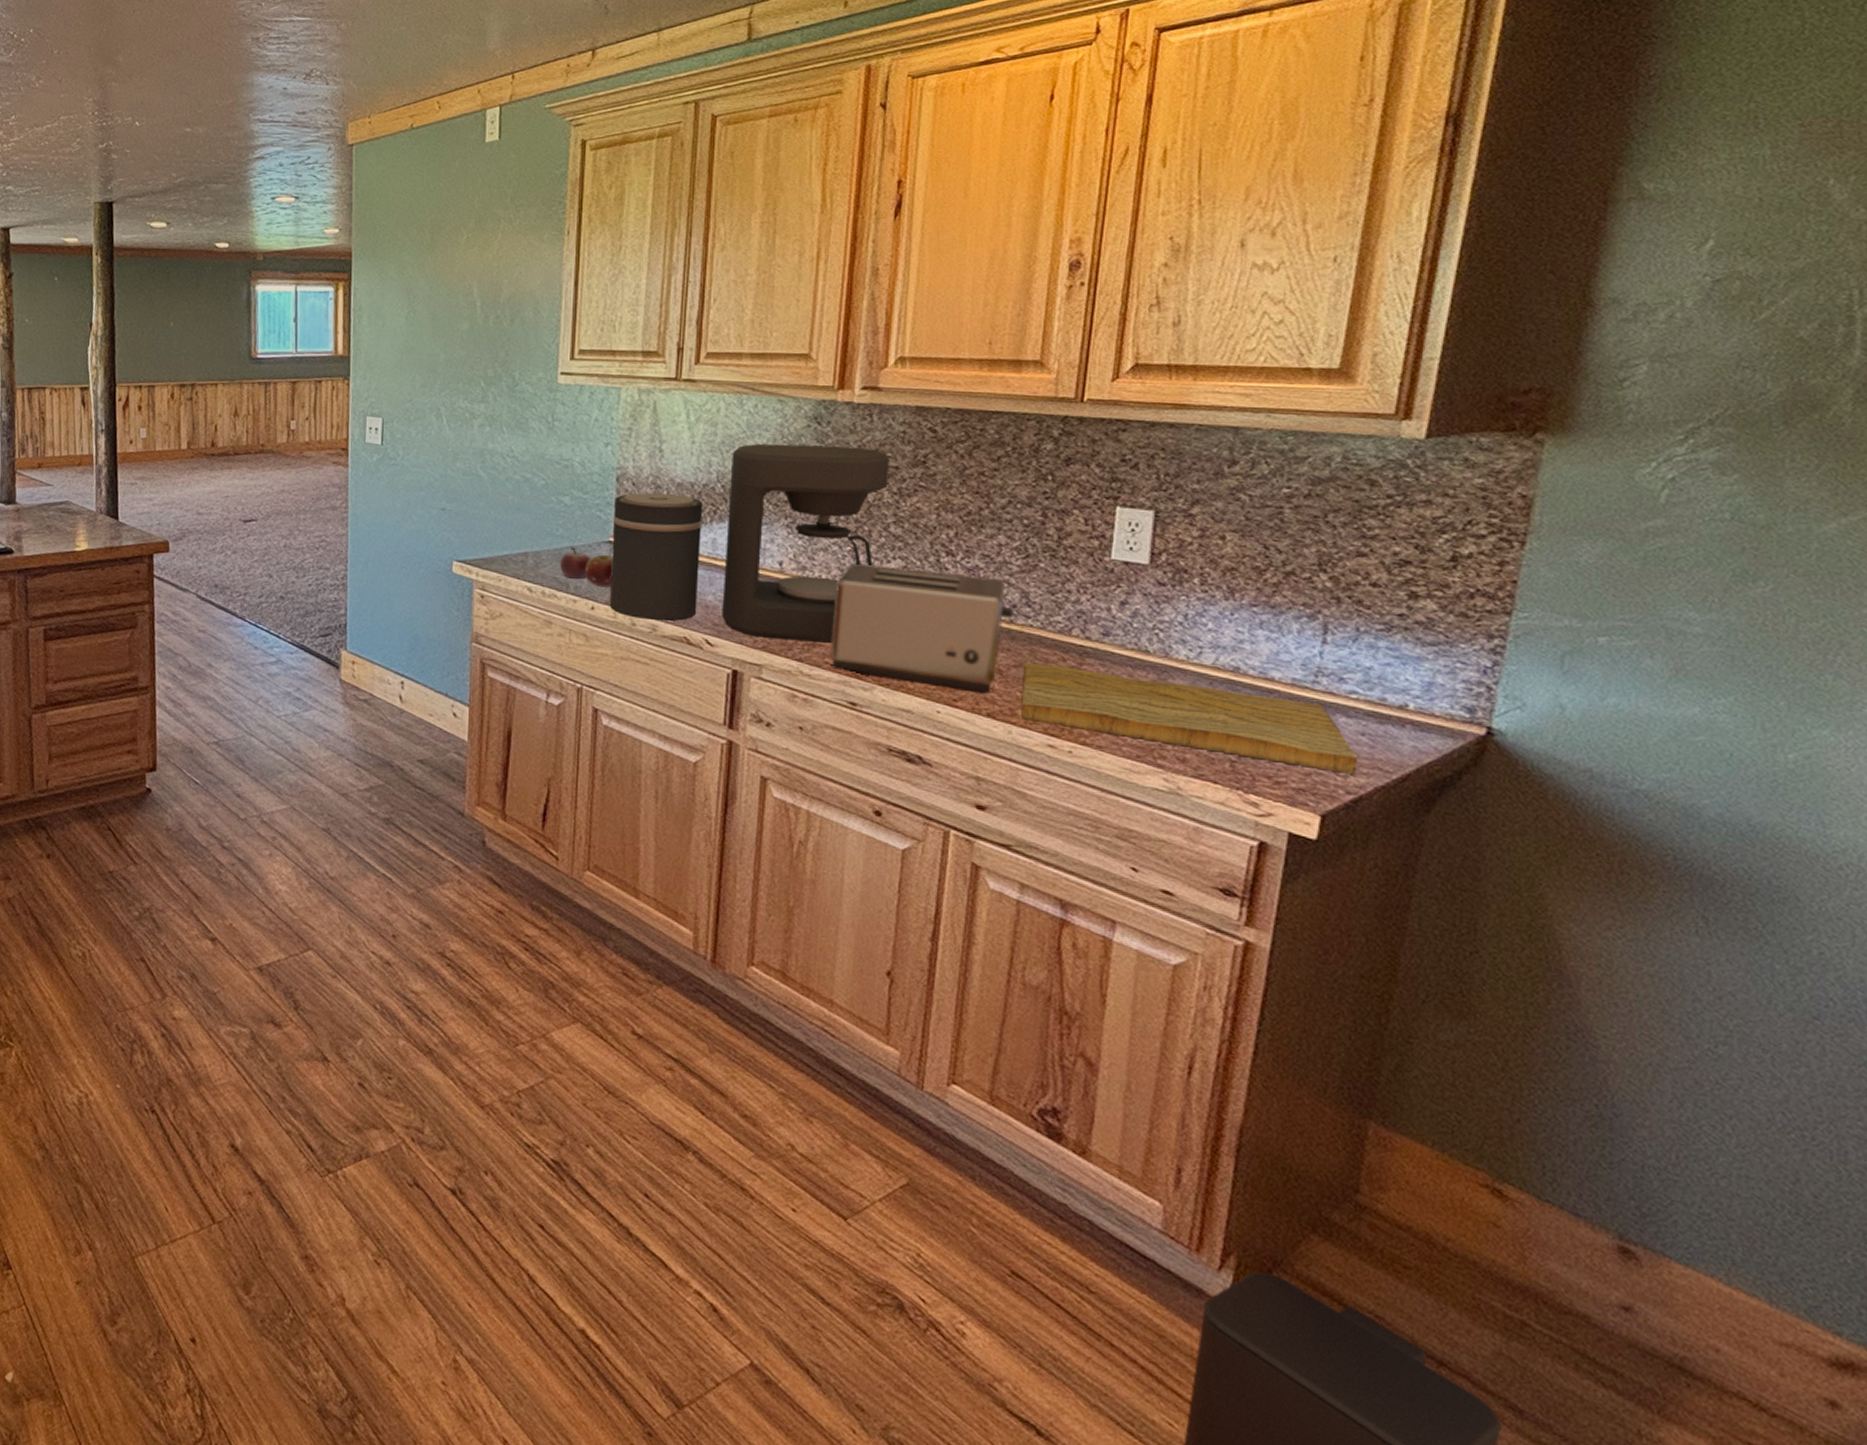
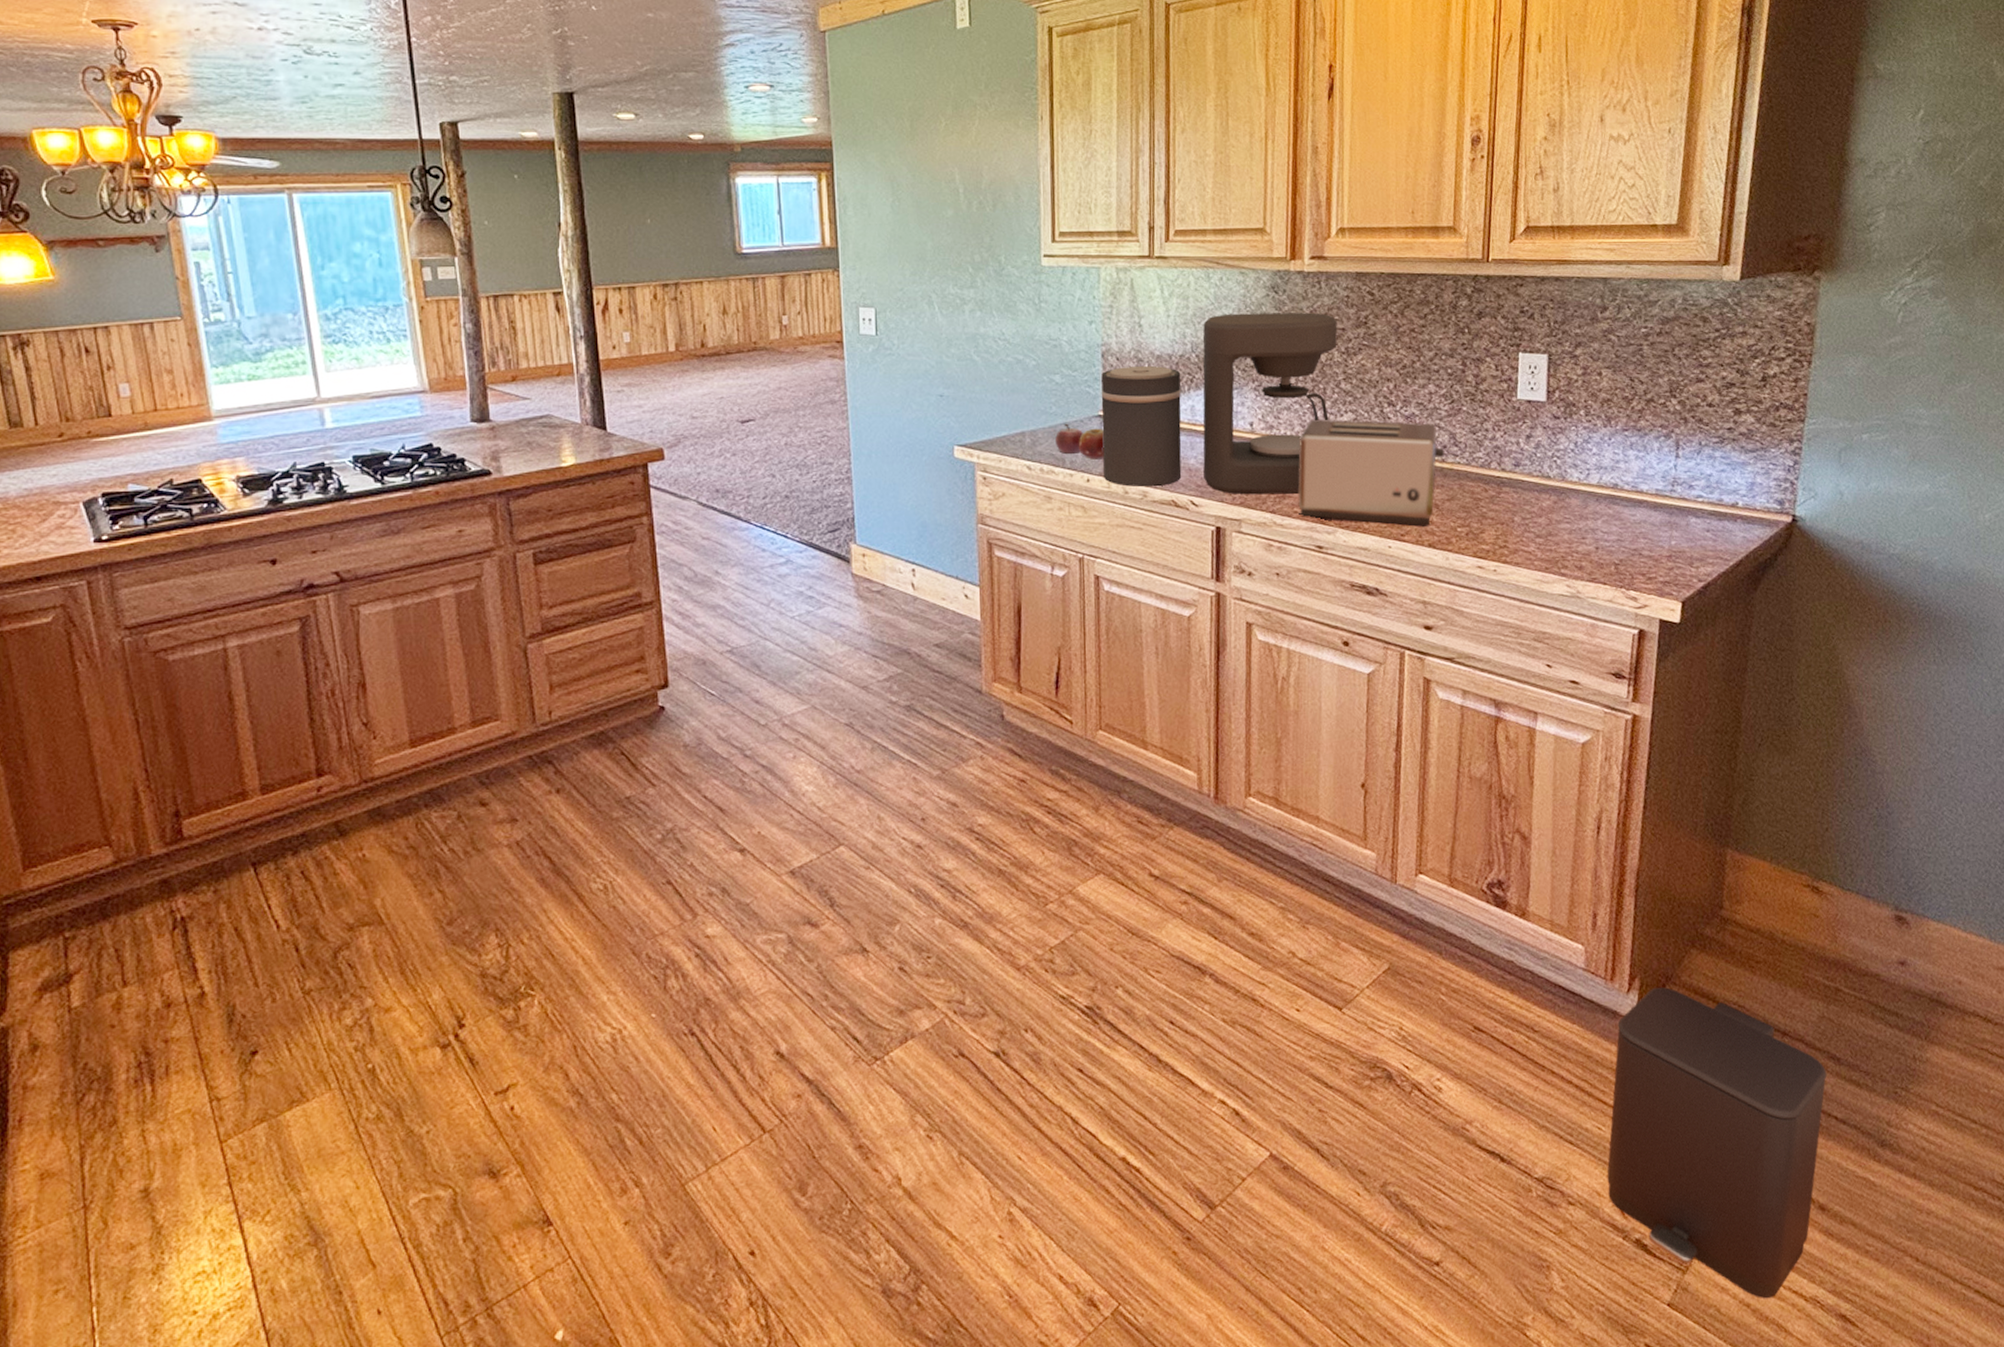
cutting board: present [1021,664,1358,774] -> none [1454,496,1706,565]

